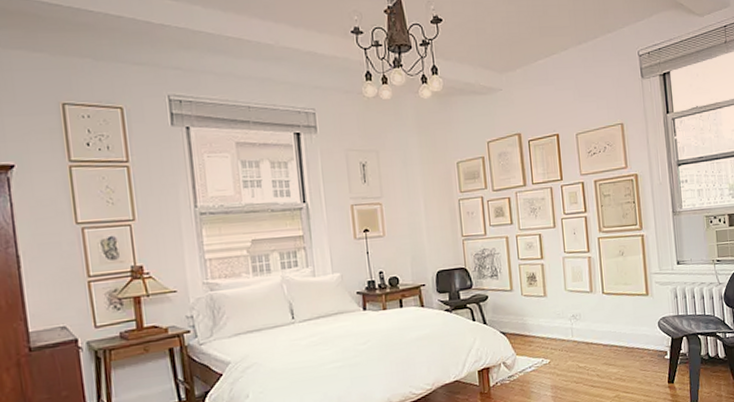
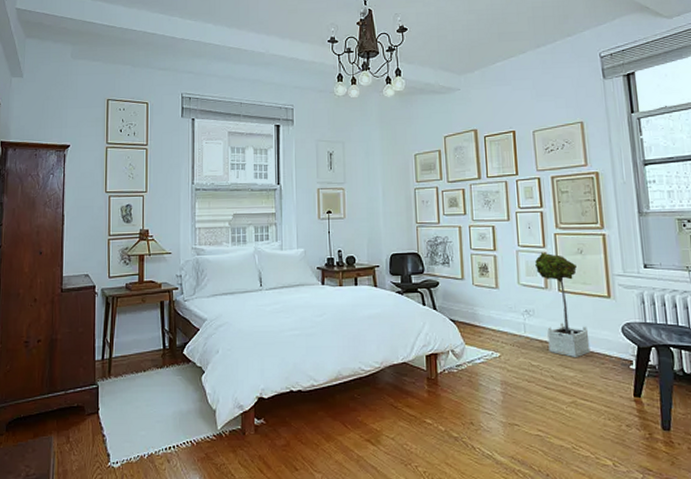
potted tree: none [580,257,631,356] -> present [534,252,590,358]

